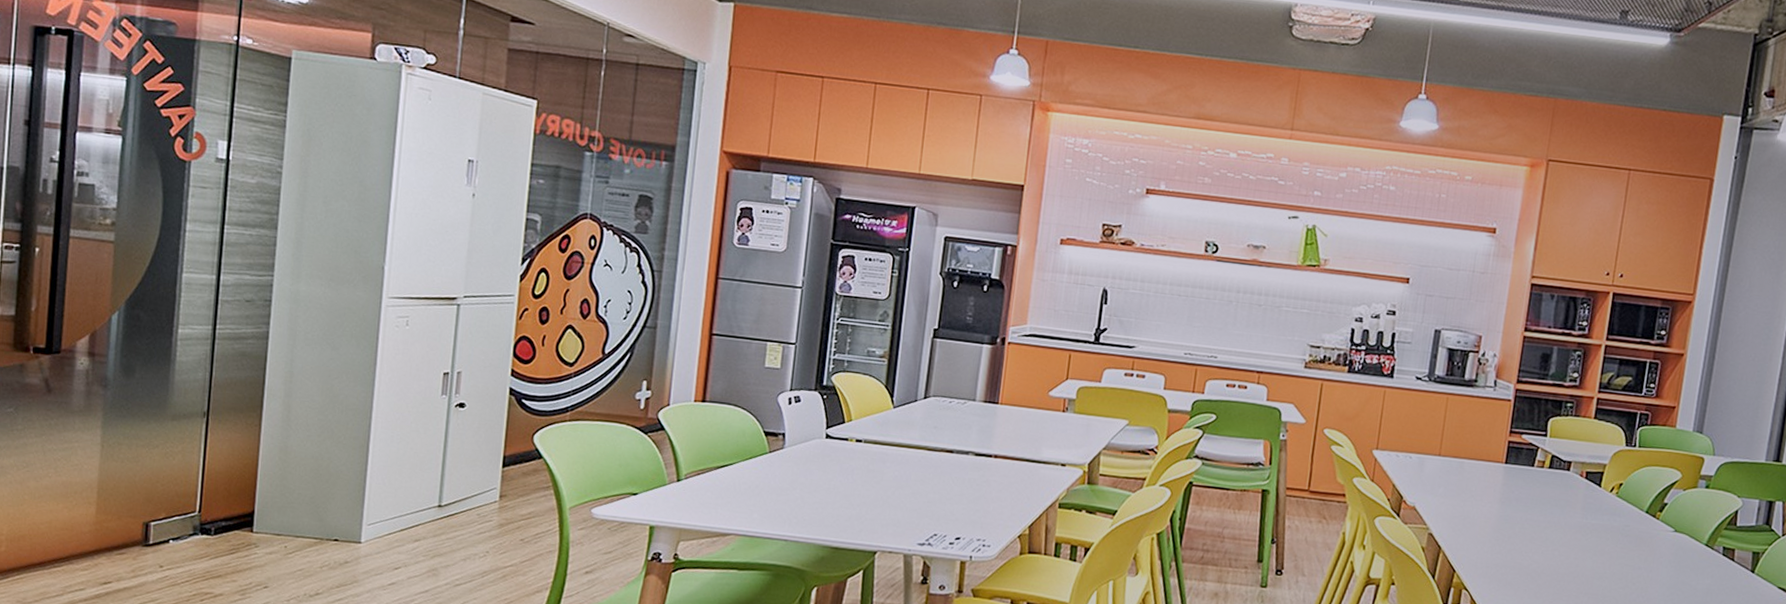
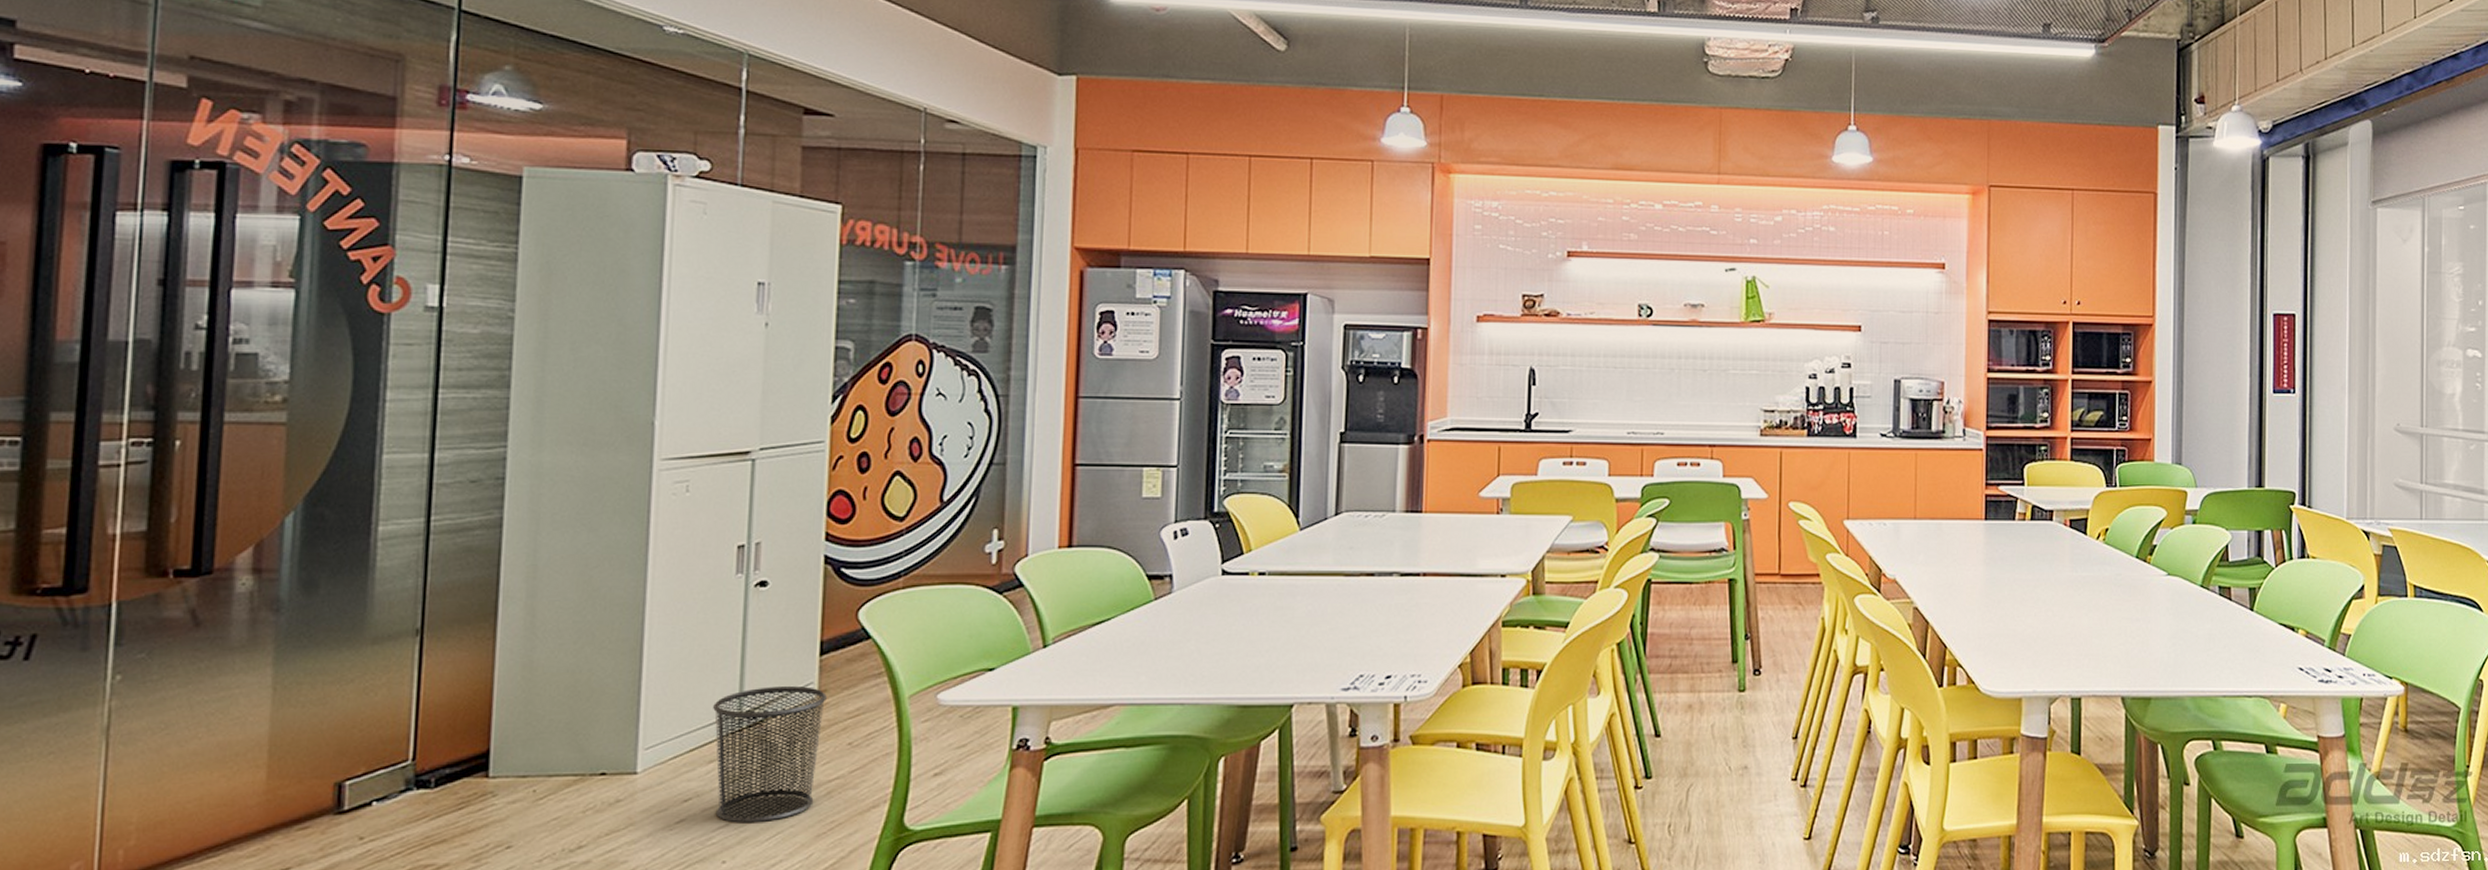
trash can: none [418,487,506,593] -> present [713,686,827,823]

